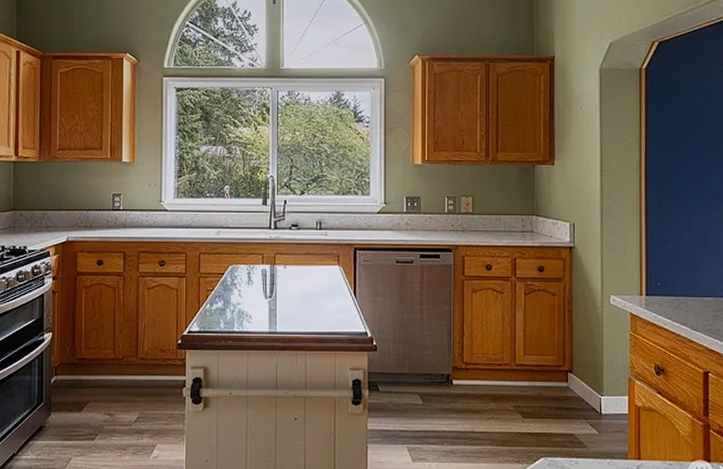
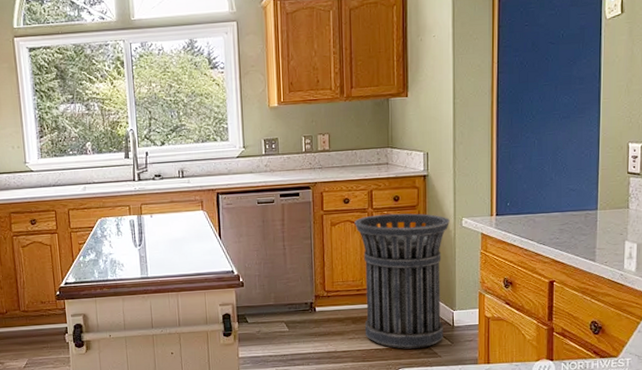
trash can: none [496,284,597,436] -> present [354,213,450,349]

